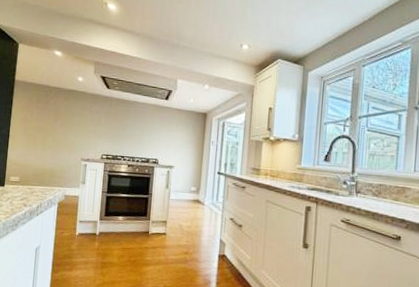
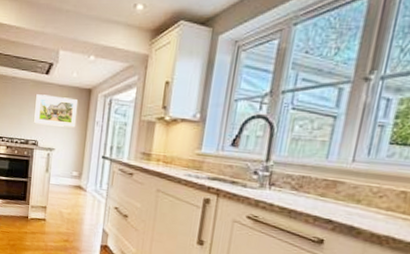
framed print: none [155,117,195,147] -> present [34,94,79,128]

